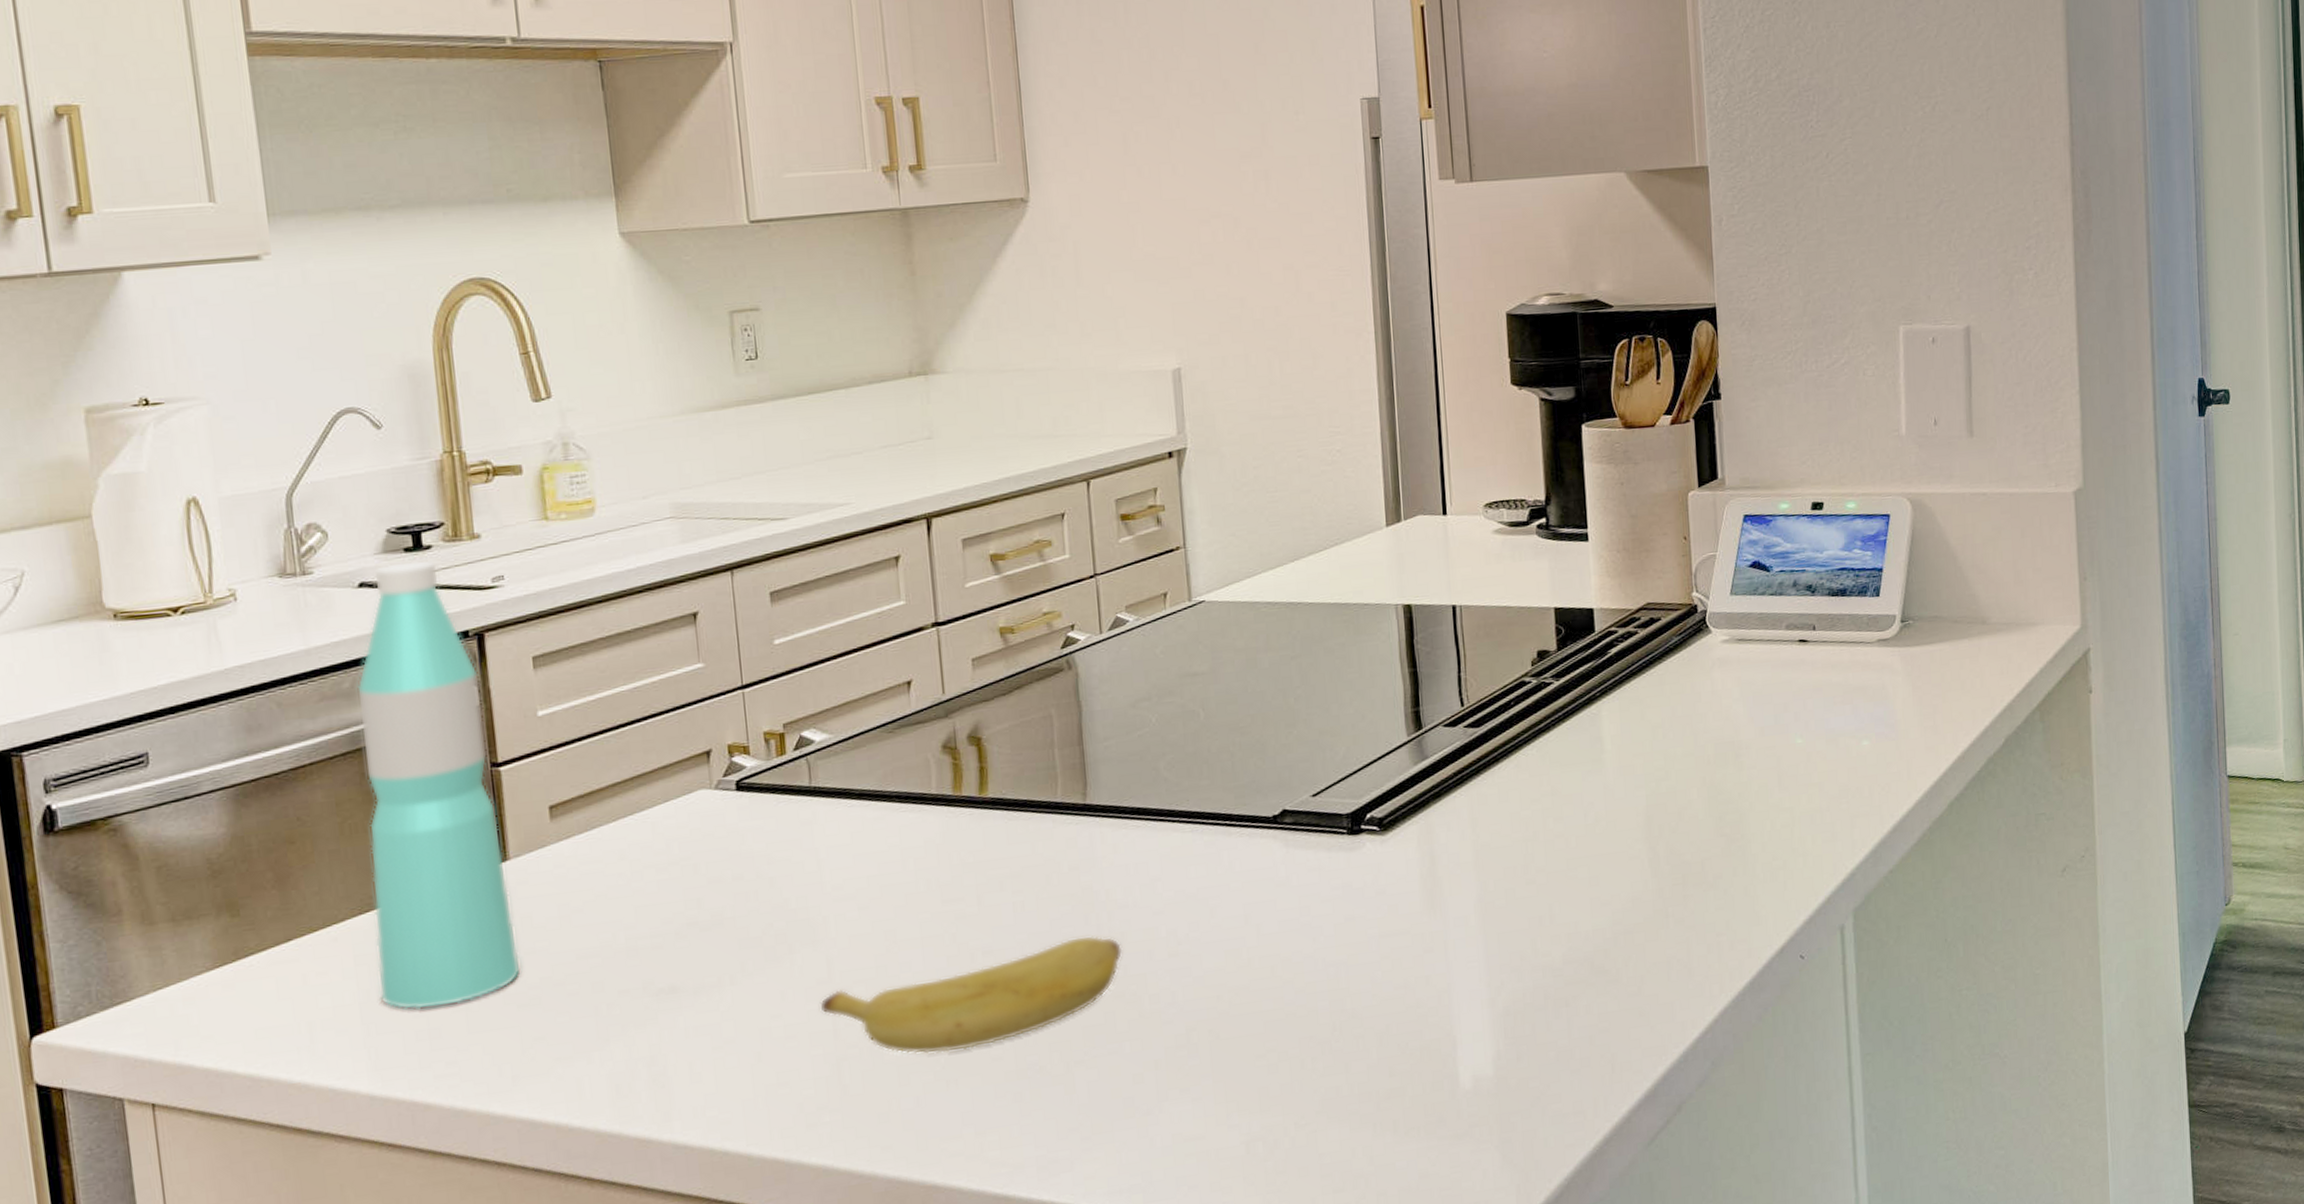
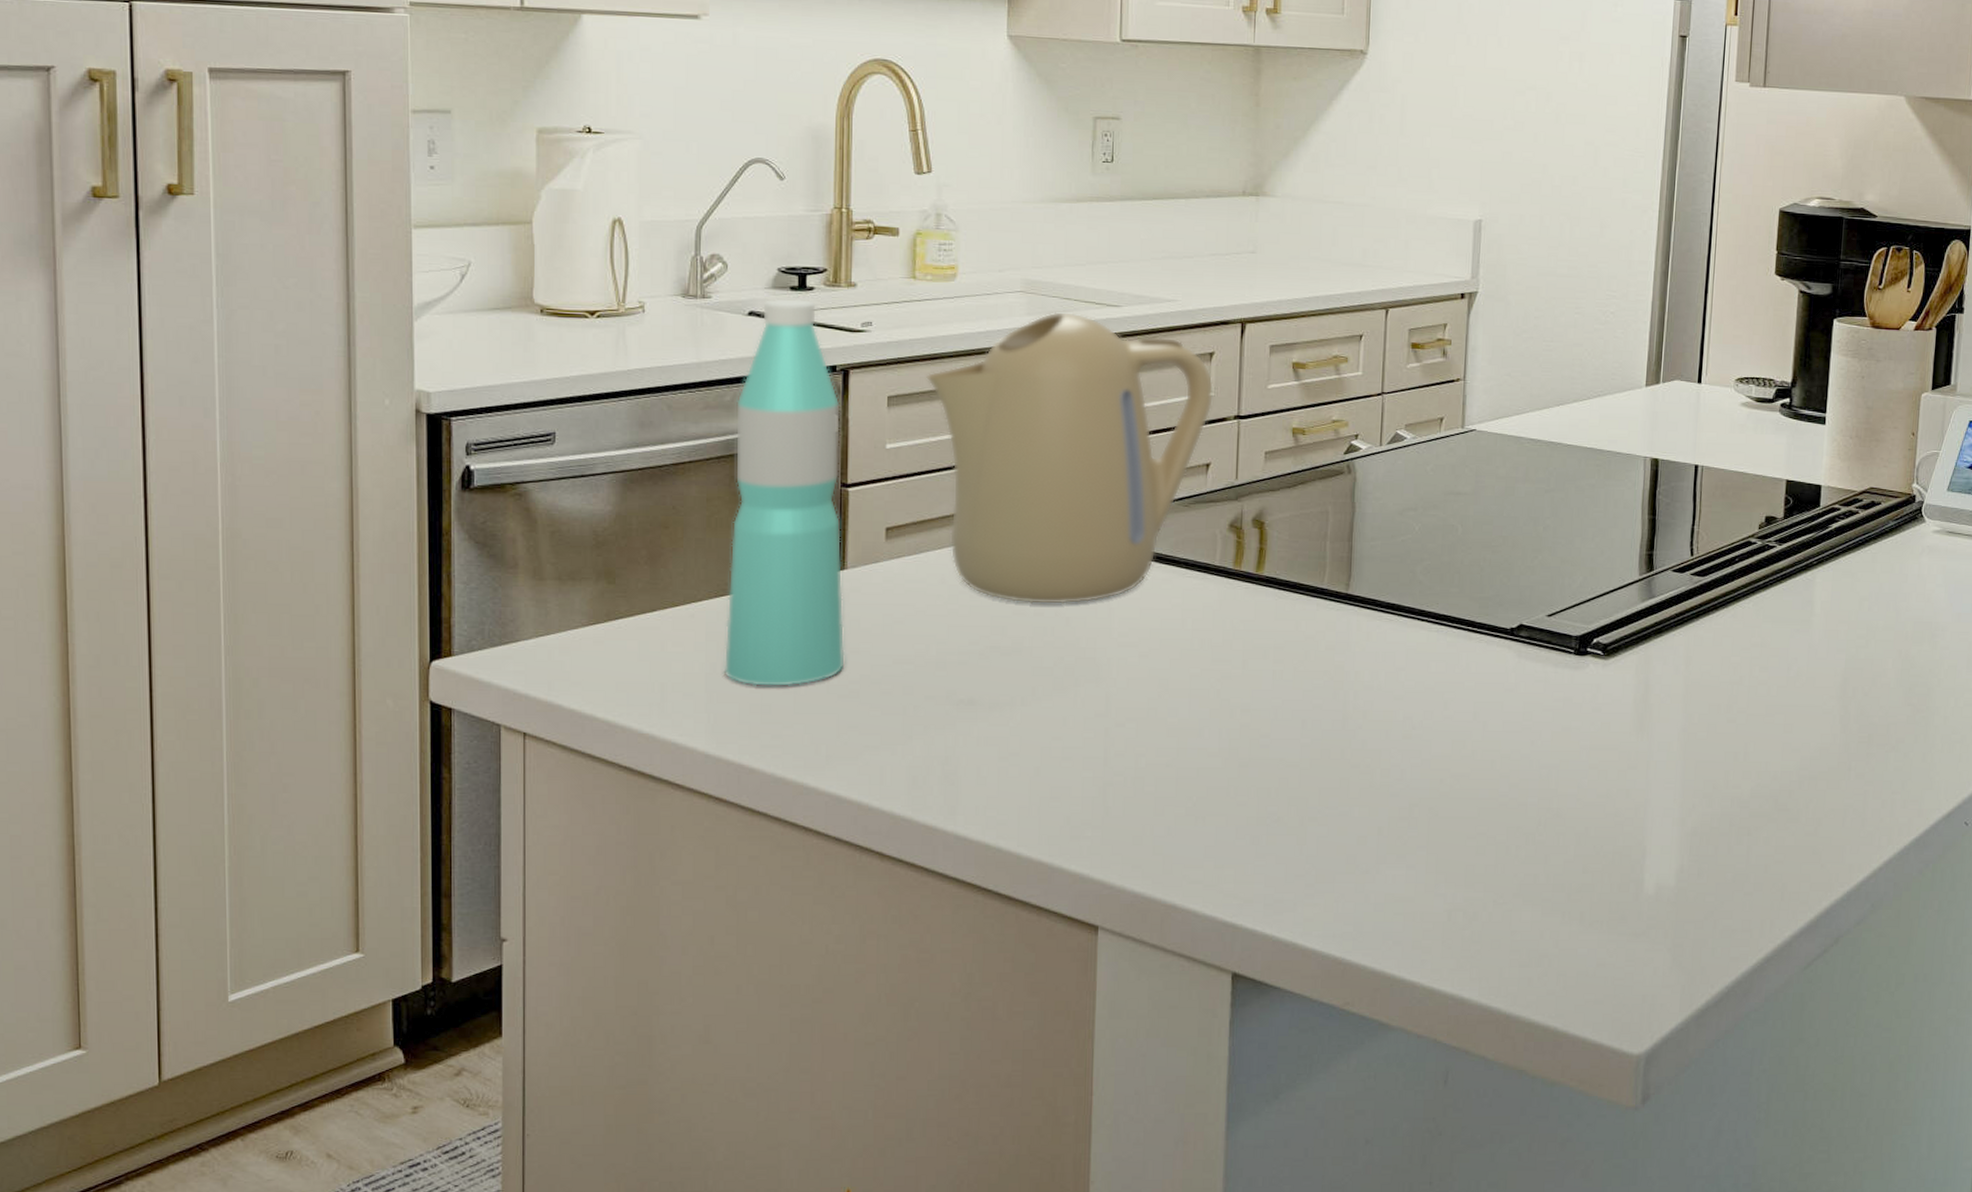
kettle: none [574,533,907,870] -> present [926,311,1214,605]
banana: present [819,935,1123,1054] -> none [1095,708,1364,792]

